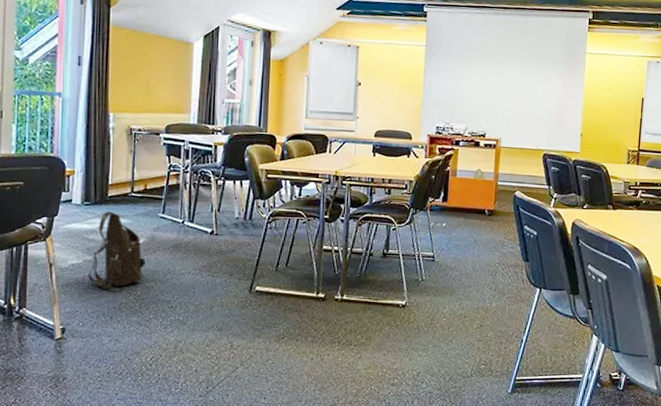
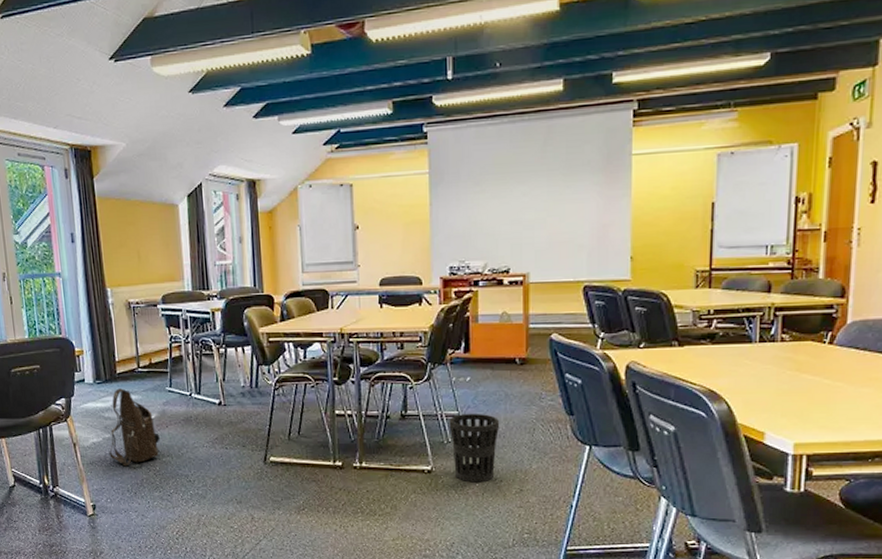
wastebasket: none [424,255,468,318] -> present [449,413,500,483]

